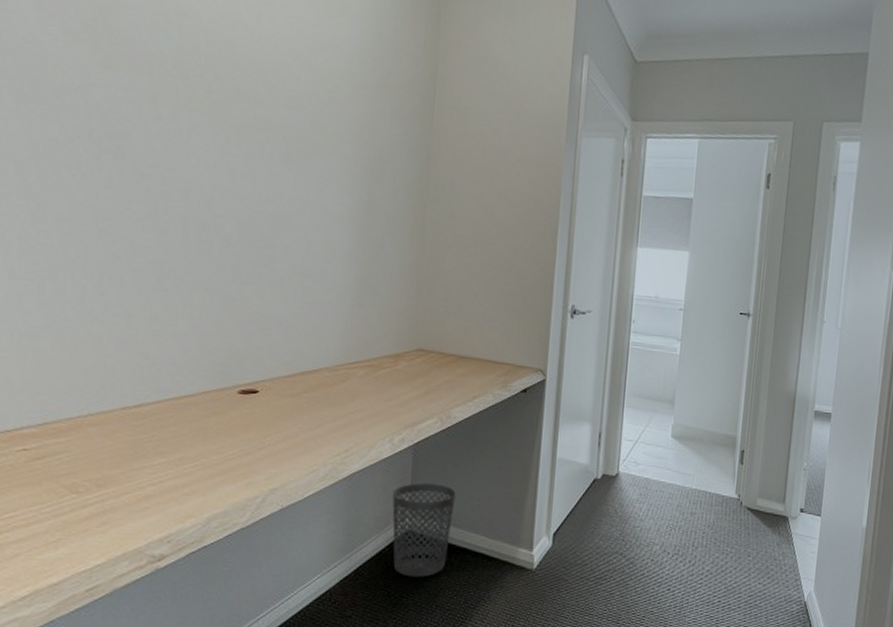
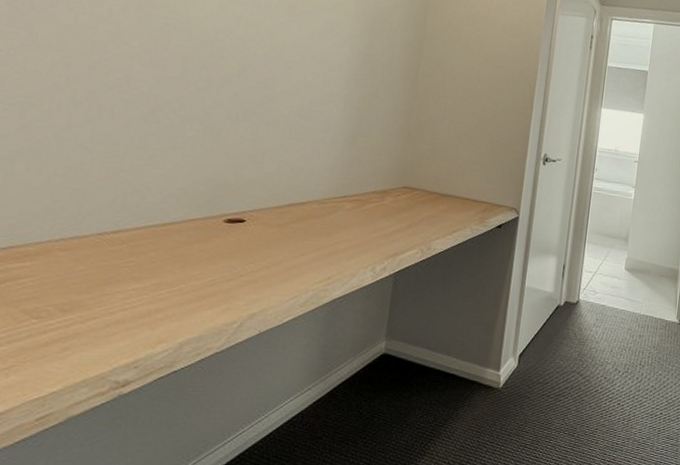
wastebasket: present [392,483,456,577] -> none [367,309,432,398]

